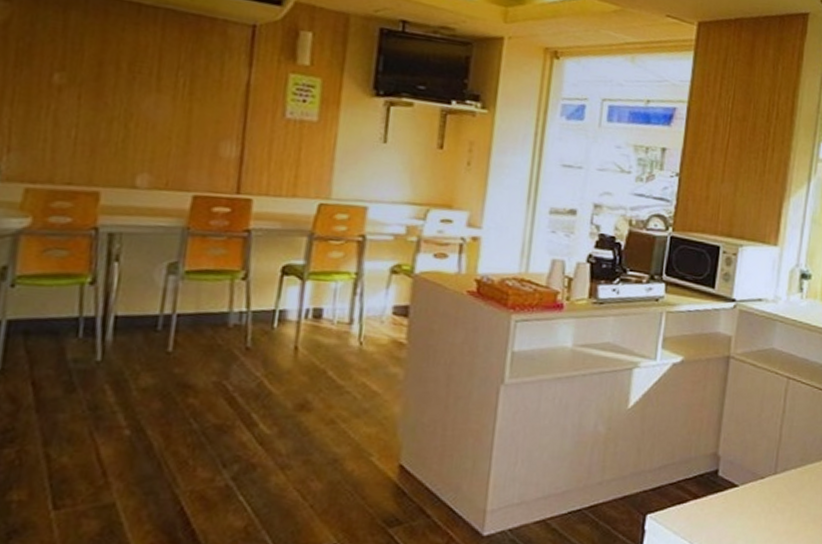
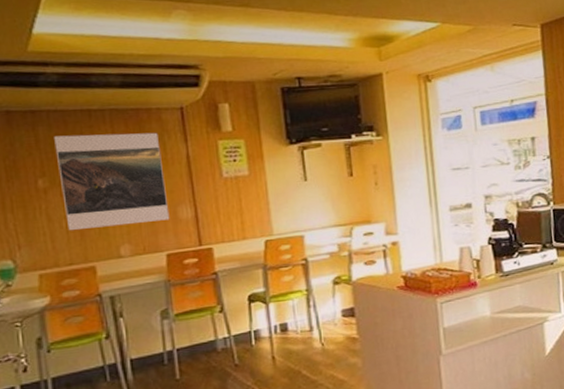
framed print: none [77,26,218,155] -> present [54,132,170,230]

